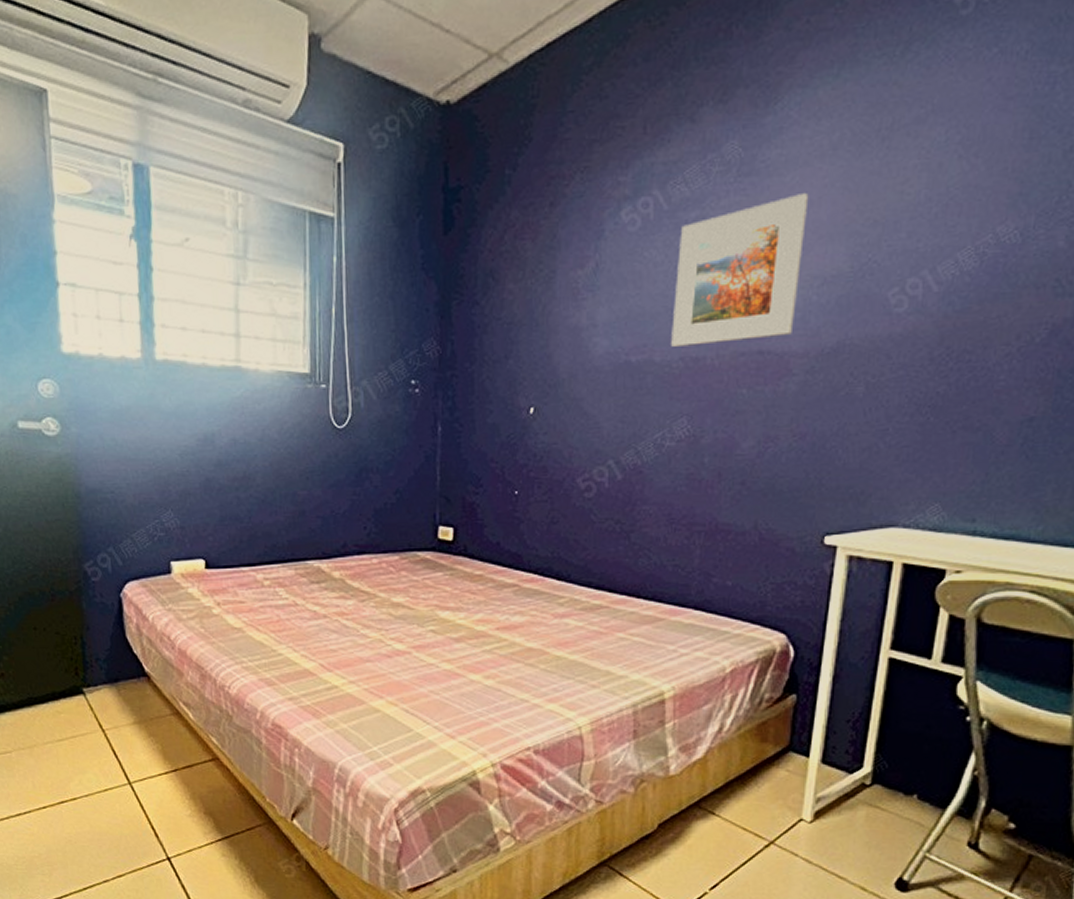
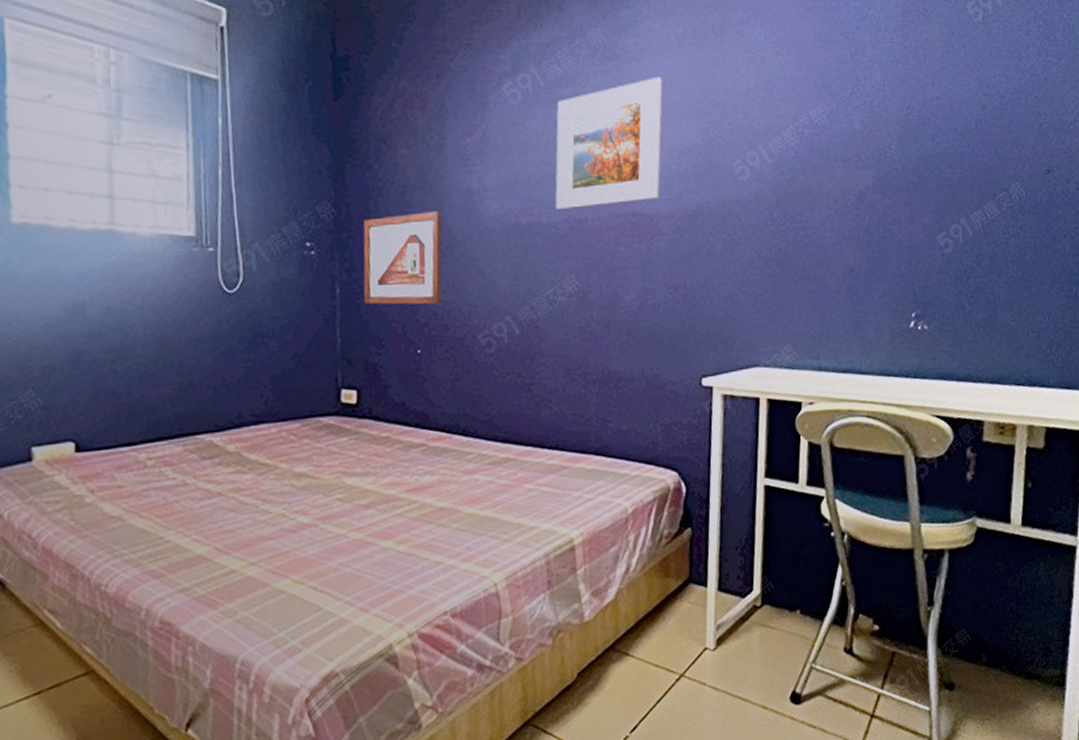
picture frame: none [464,349,548,446] -> present [363,211,443,305]

